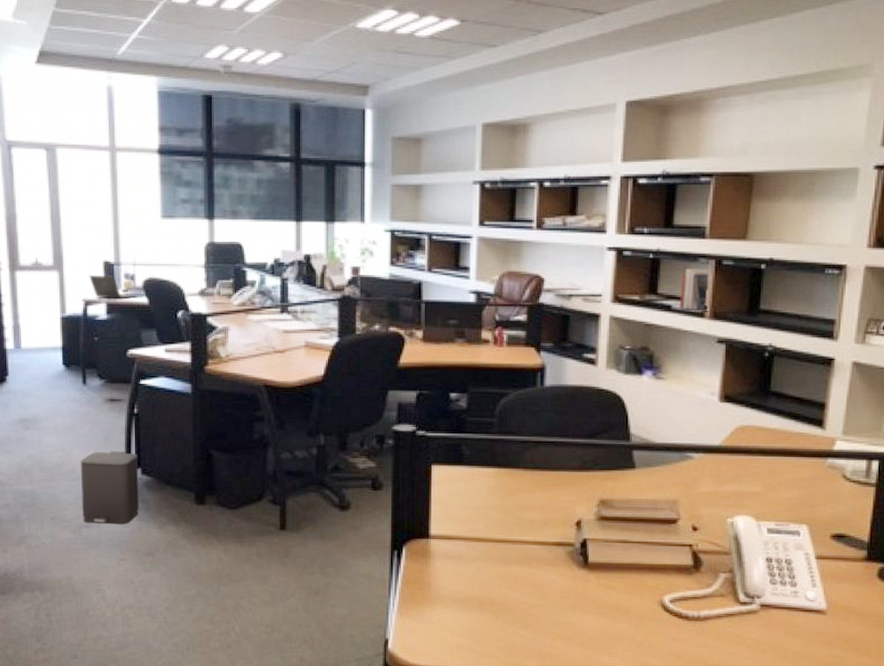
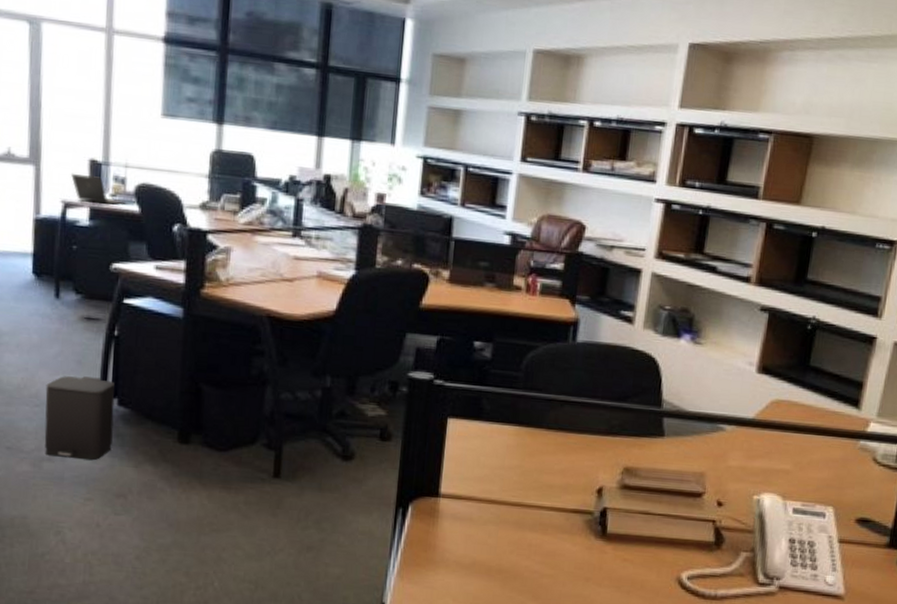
books: present [680,269,711,311] -> none [725,230,761,276]

